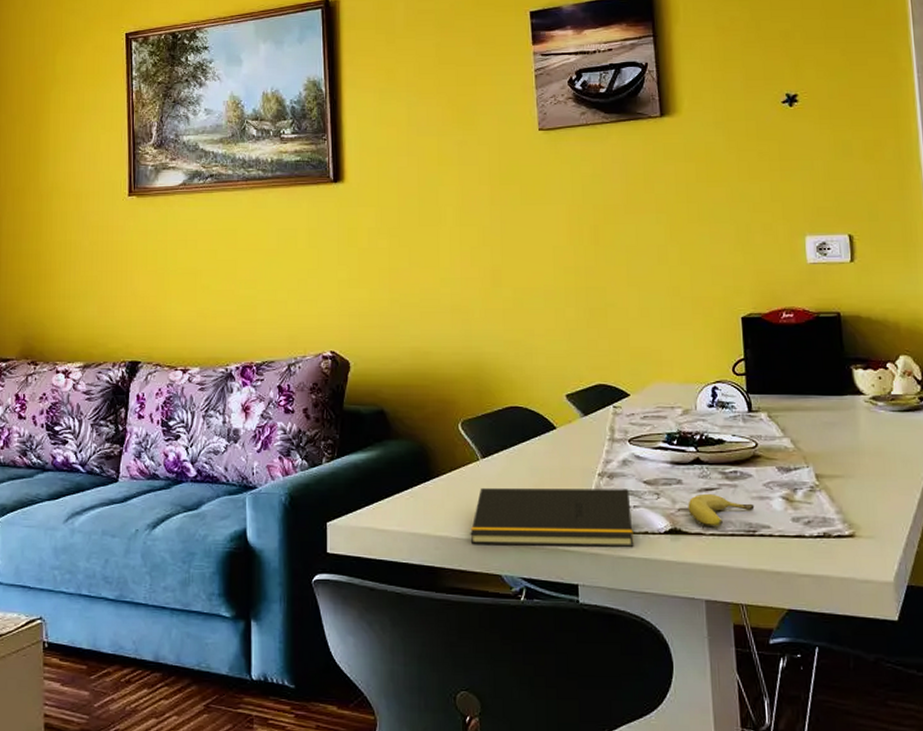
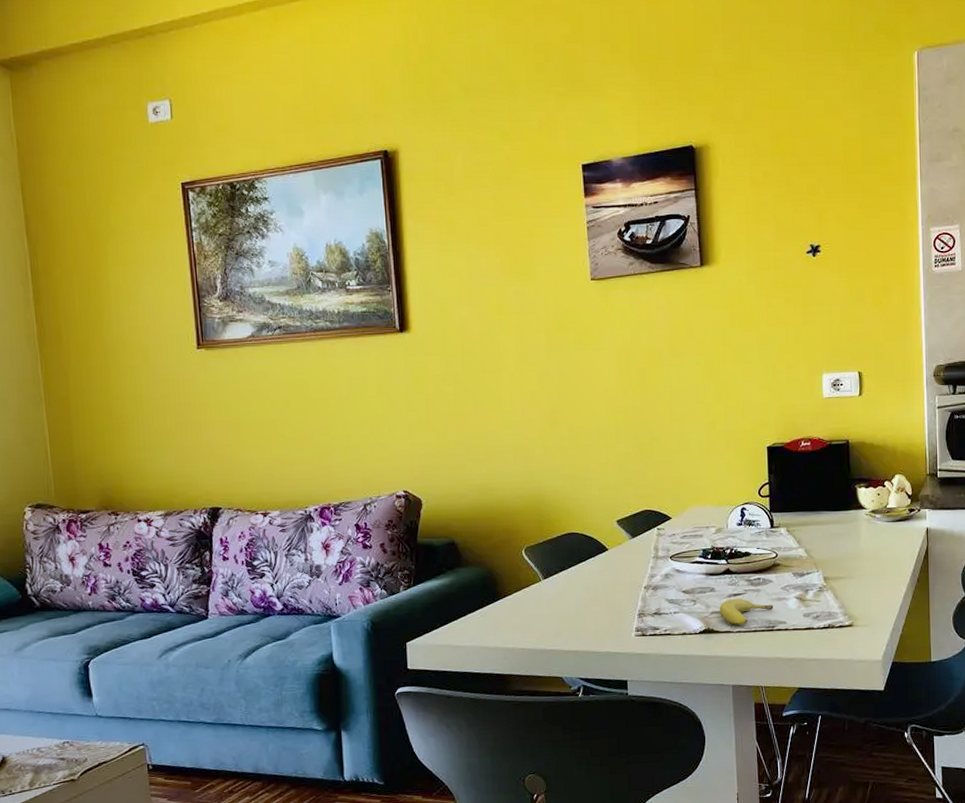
notepad: present [470,488,634,547] -> none [534,598,674,653]

